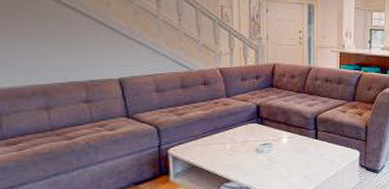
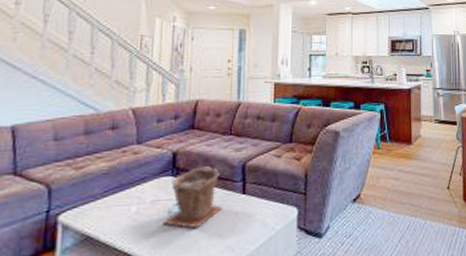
plant pot: none [252,117,300,162] -> present [162,166,223,228]

